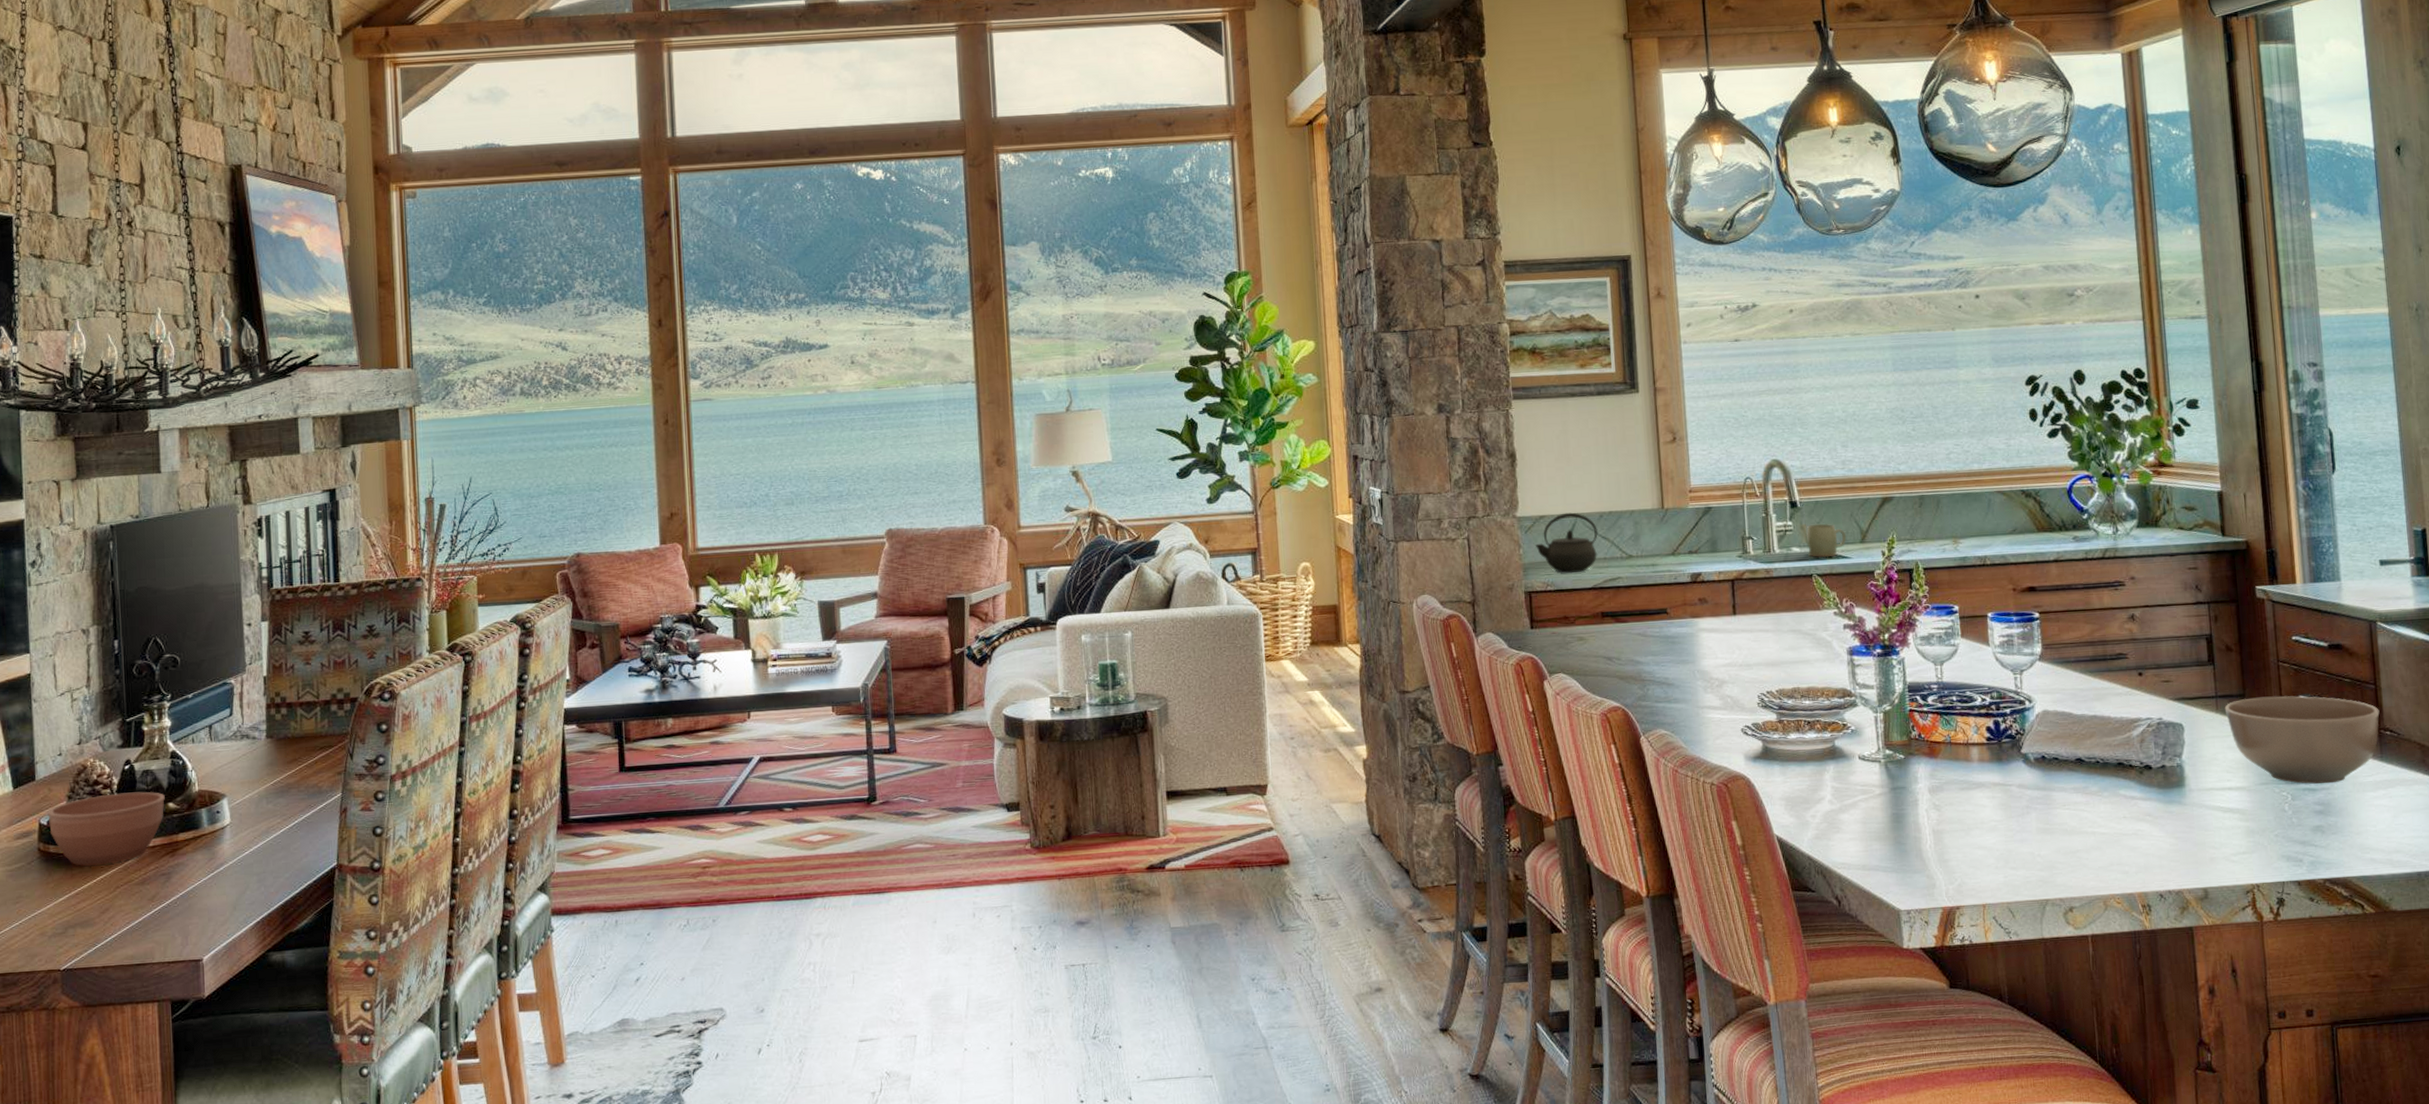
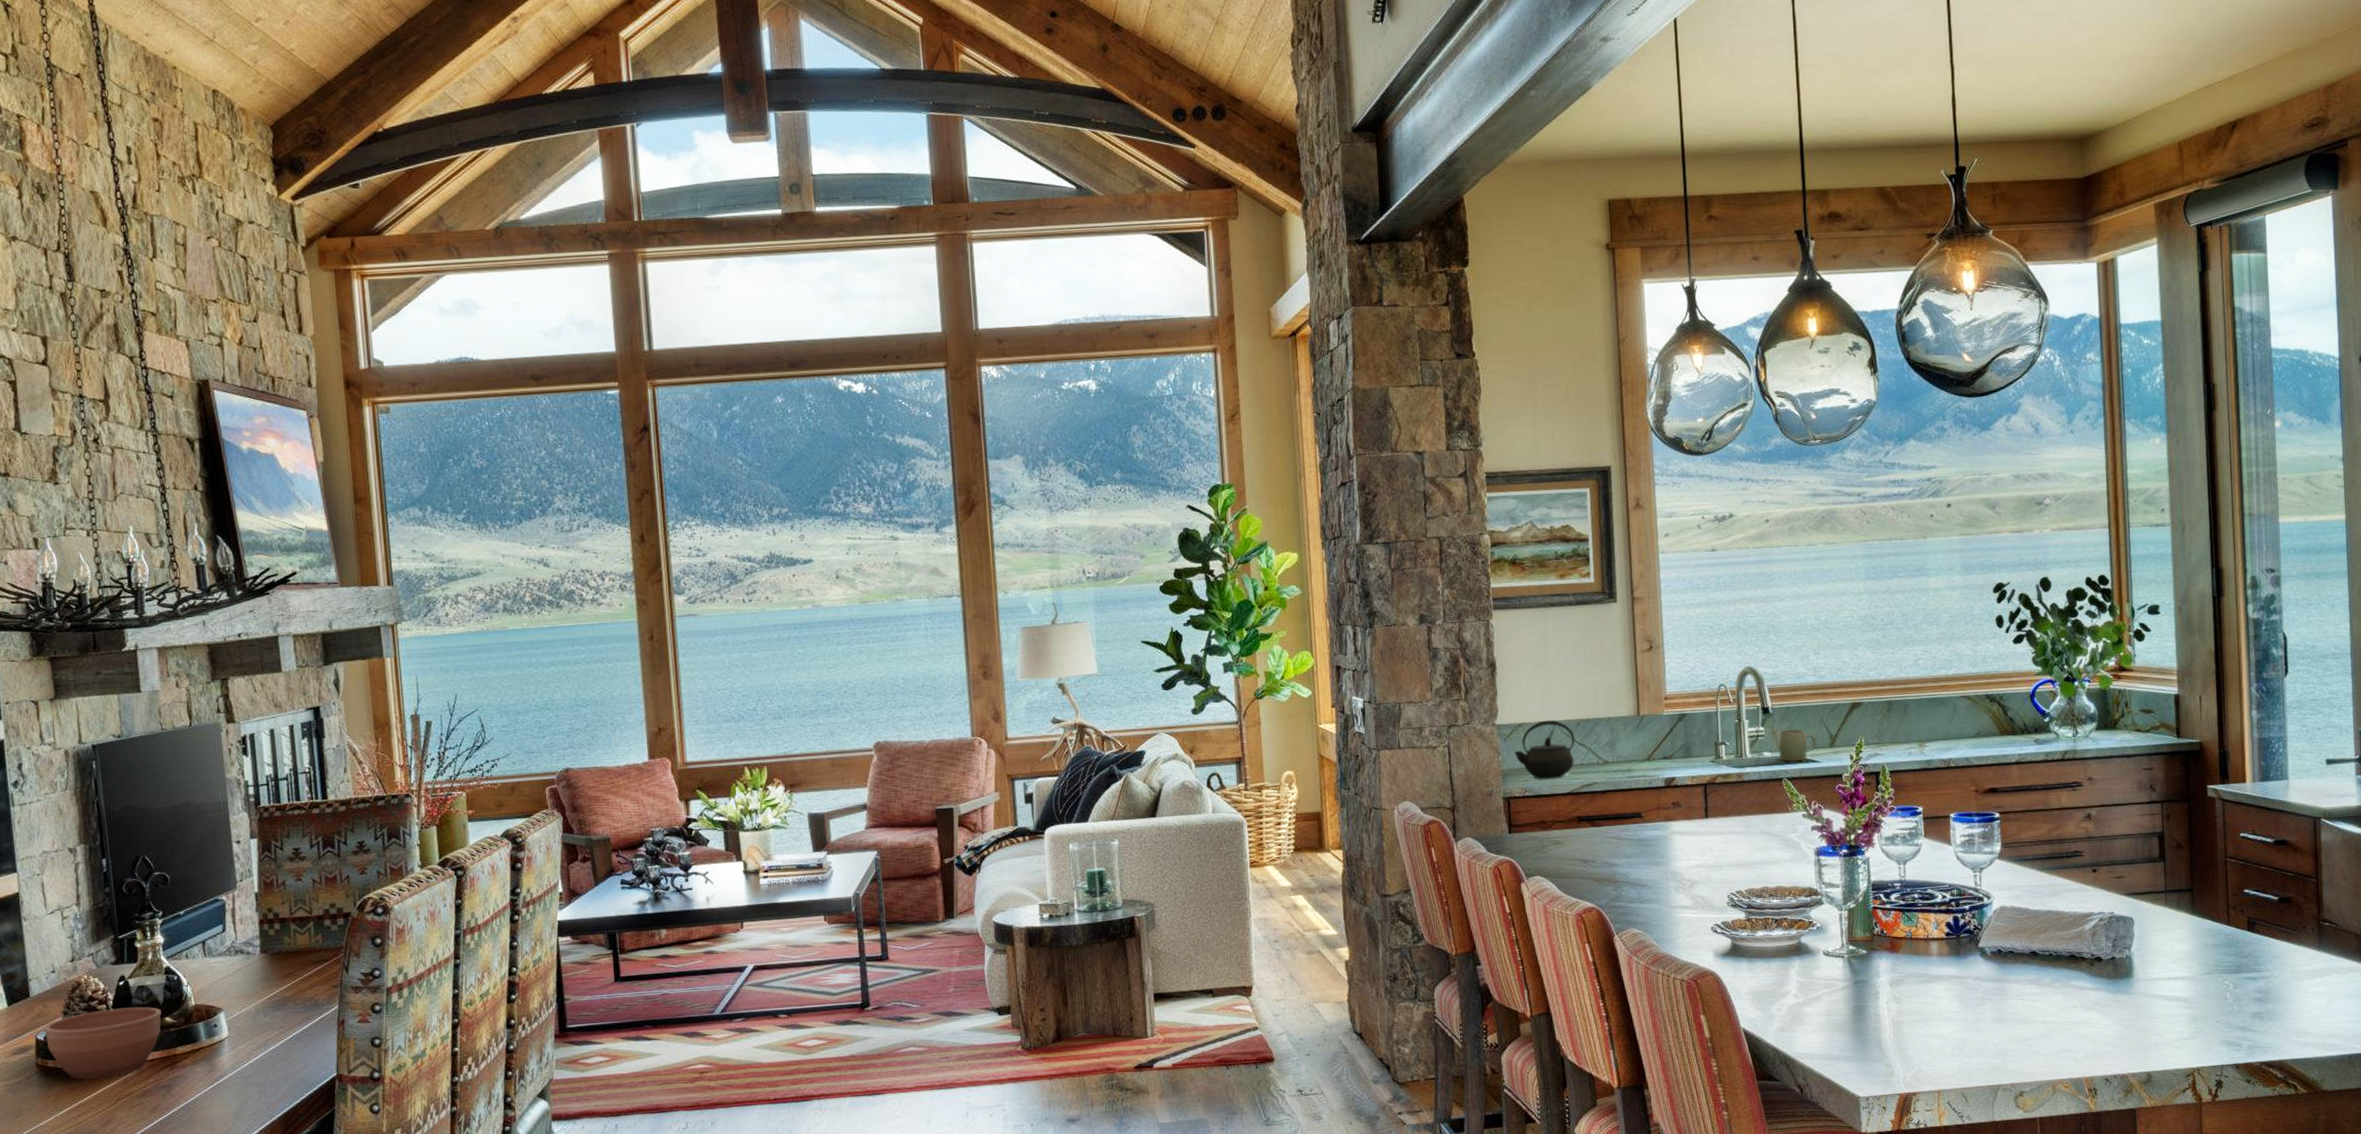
bowl: present [2224,696,2380,784] -> none [2173,890,2320,973]

